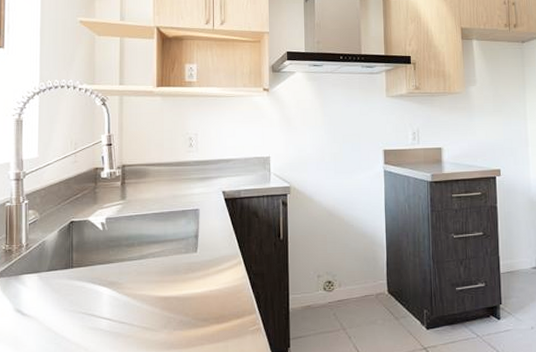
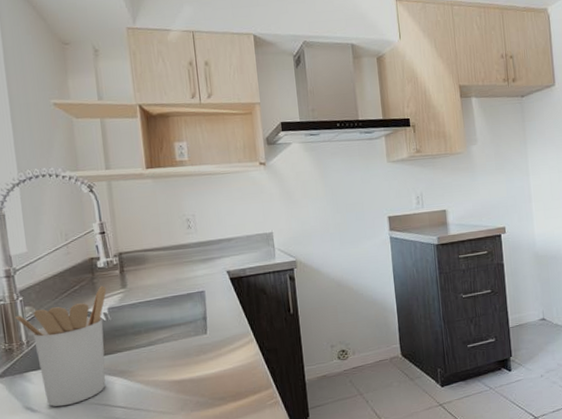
utensil holder: none [19,196,107,313] -> present [15,286,107,407]

